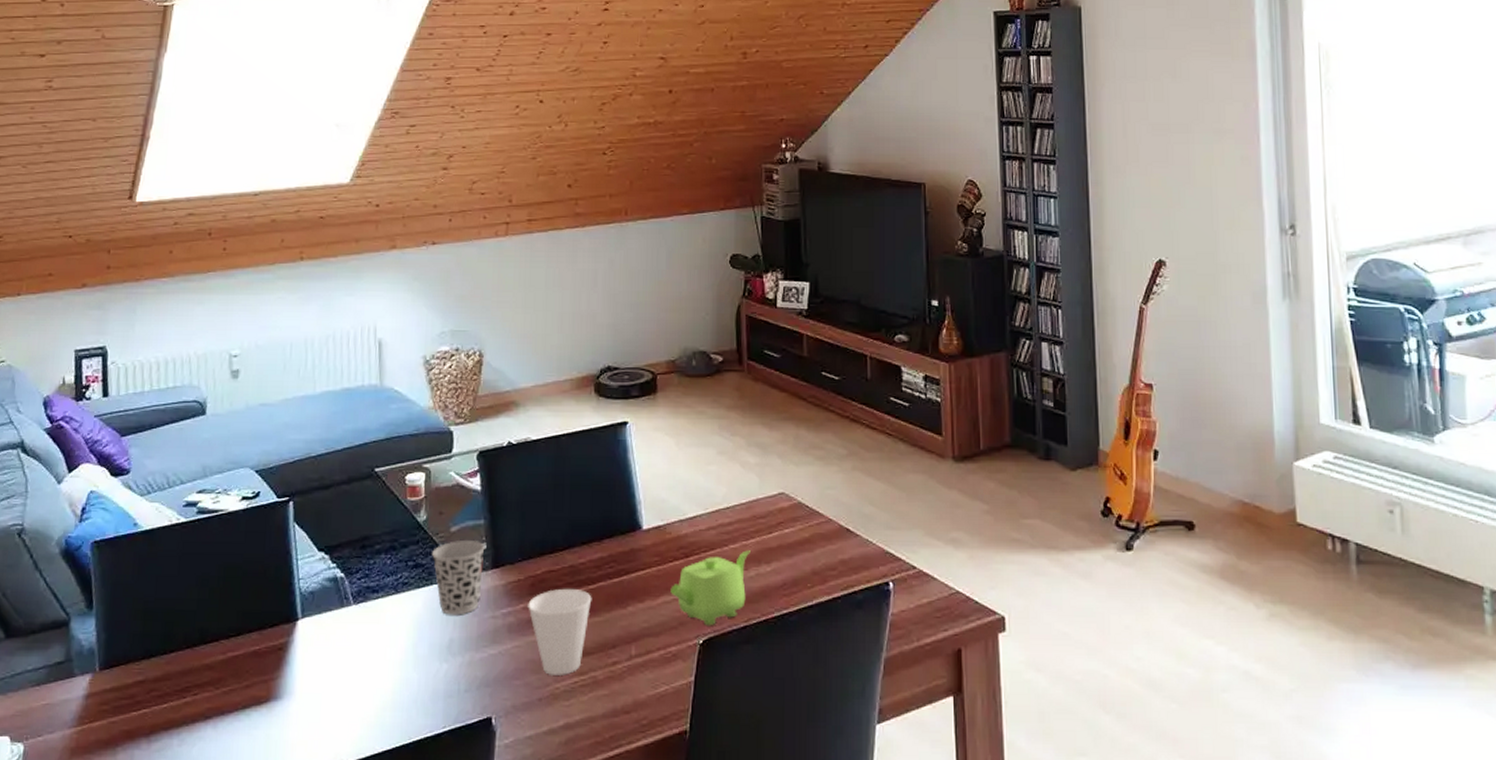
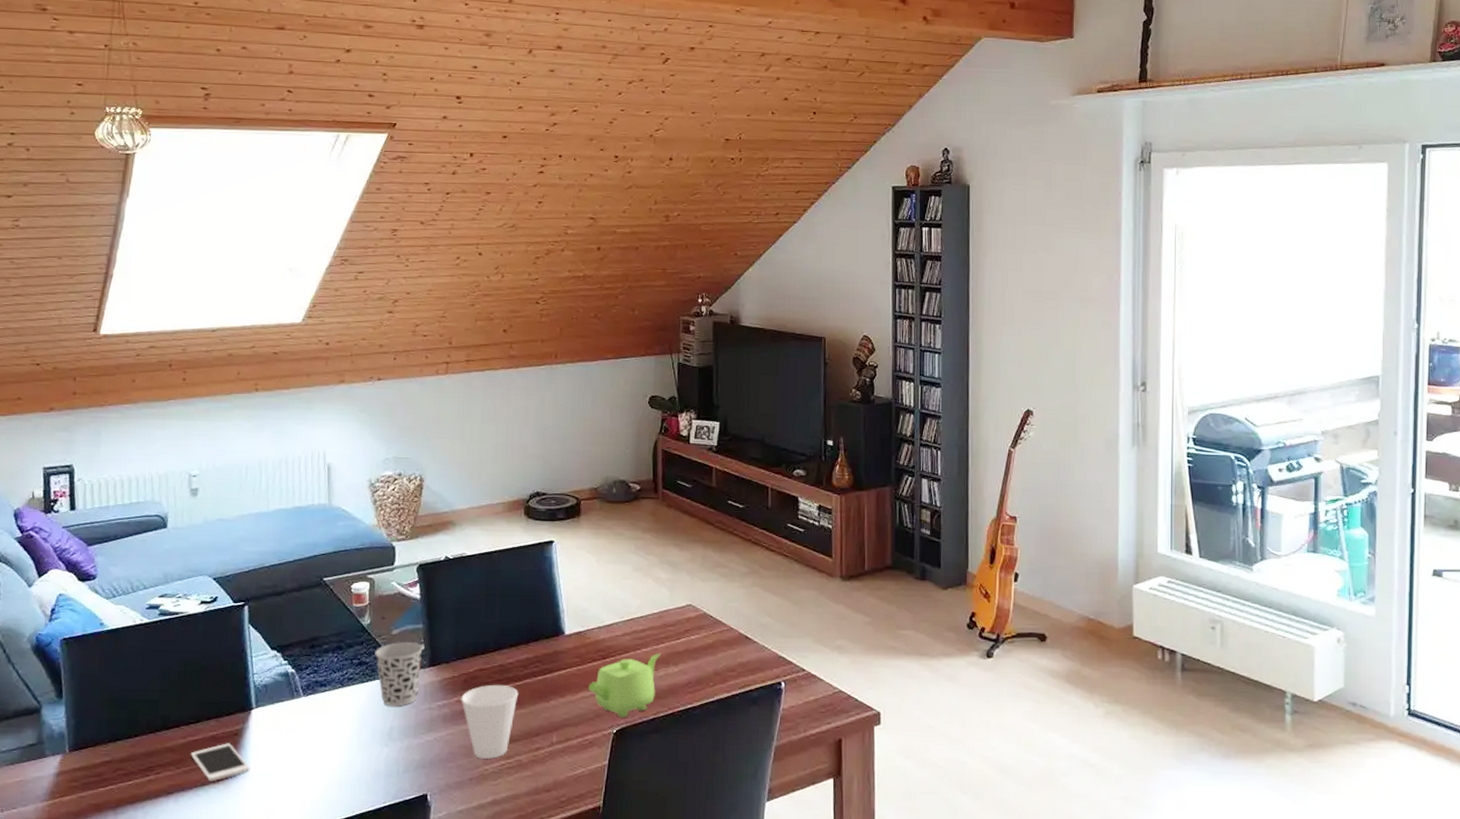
cell phone: none [230,659,296,704] -> present [190,743,250,782]

